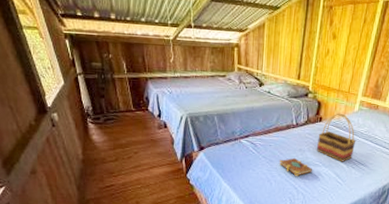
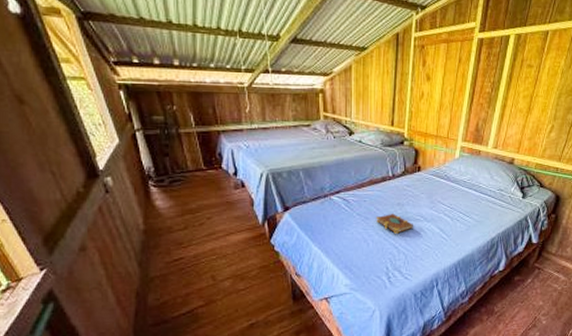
woven basket: present [317,113,356,162] -> none [417,161,459,215]

